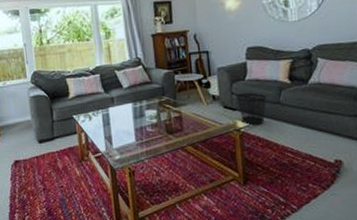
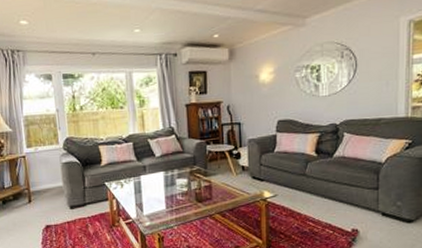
wastebasket: present [235,92,267,125] -> none [264,164,294,196]

